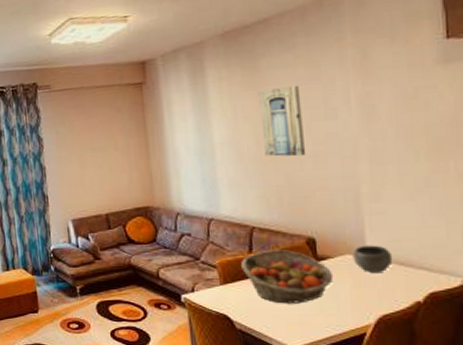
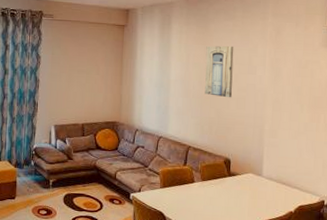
fruit basket: present [241,249,334,304] -> none [177,164,239,207]
bowl: present [352,245,393,272] -> none [253,168,279,188]

